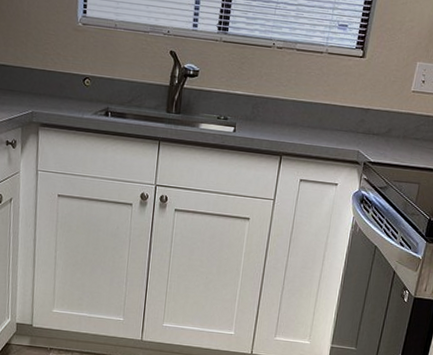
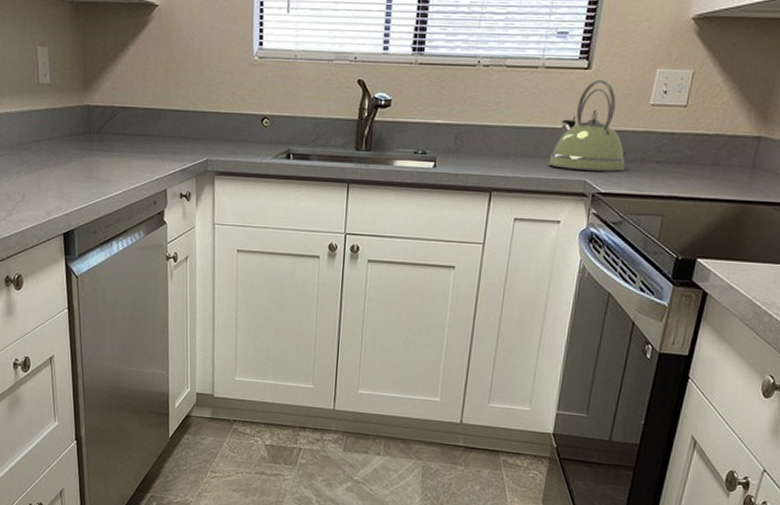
kettle: none [329,67,391,145] -> present [548,79,625,172]

